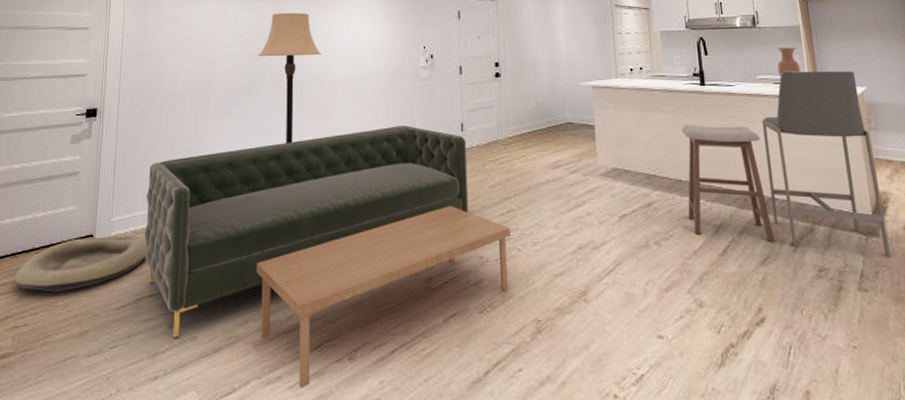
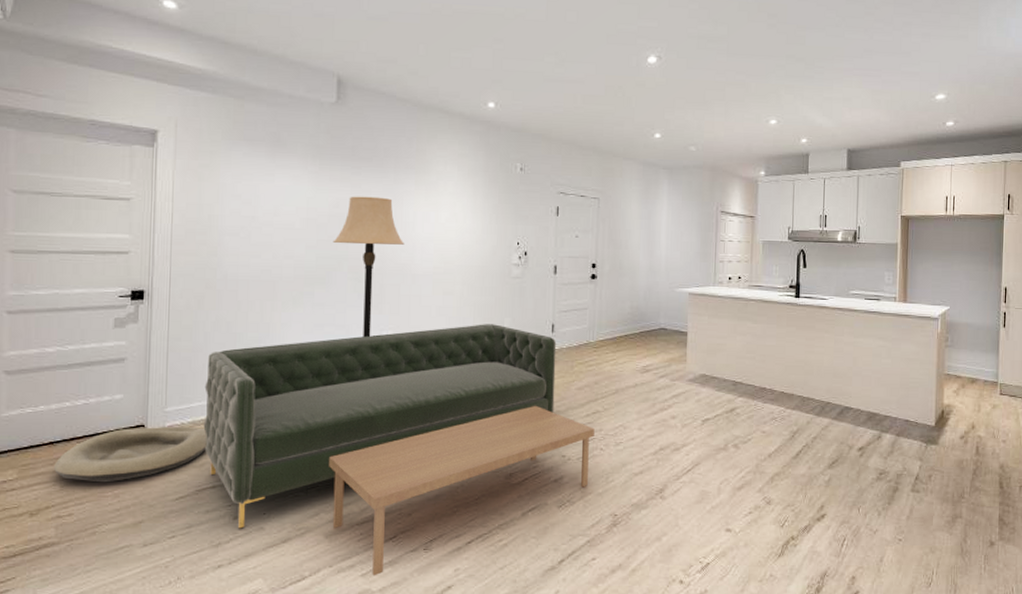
bar stool: present [681,124,776,242] -> none [767,335,845,447]
bar stool: present [762,70,892,258] -> none [846,288,946,463]
vase: present [777,47,801,79] -> none [870,264,893,295]

